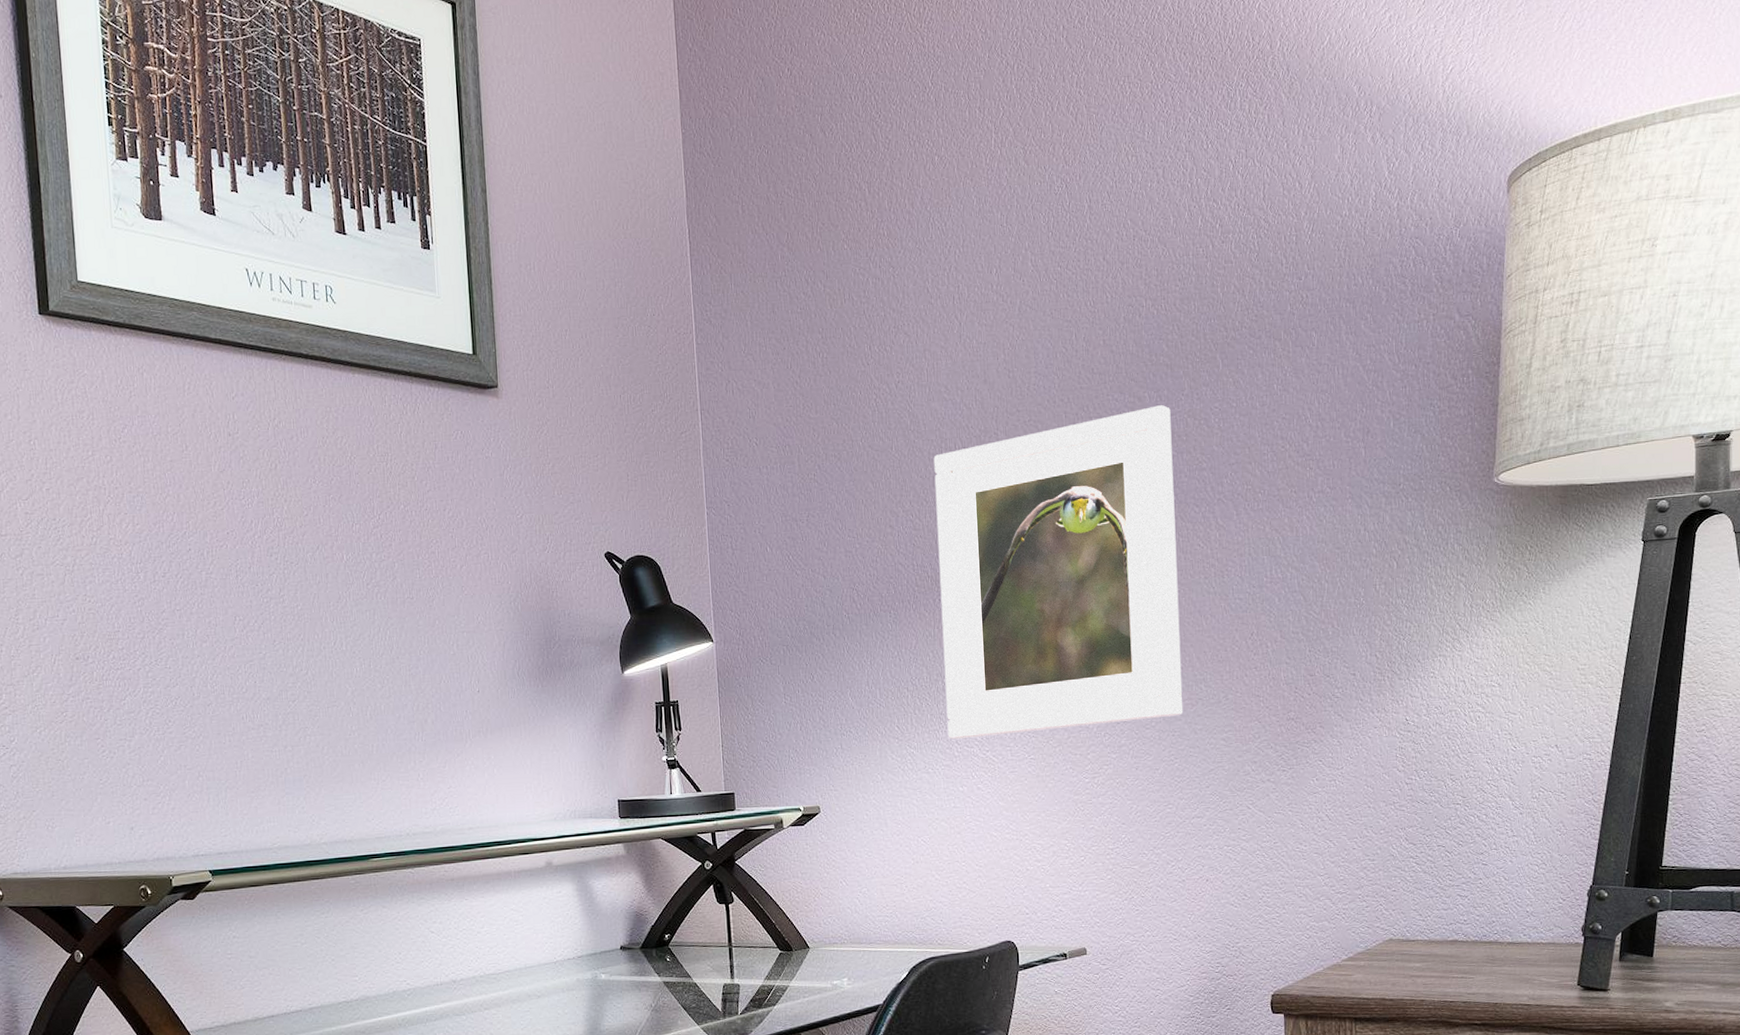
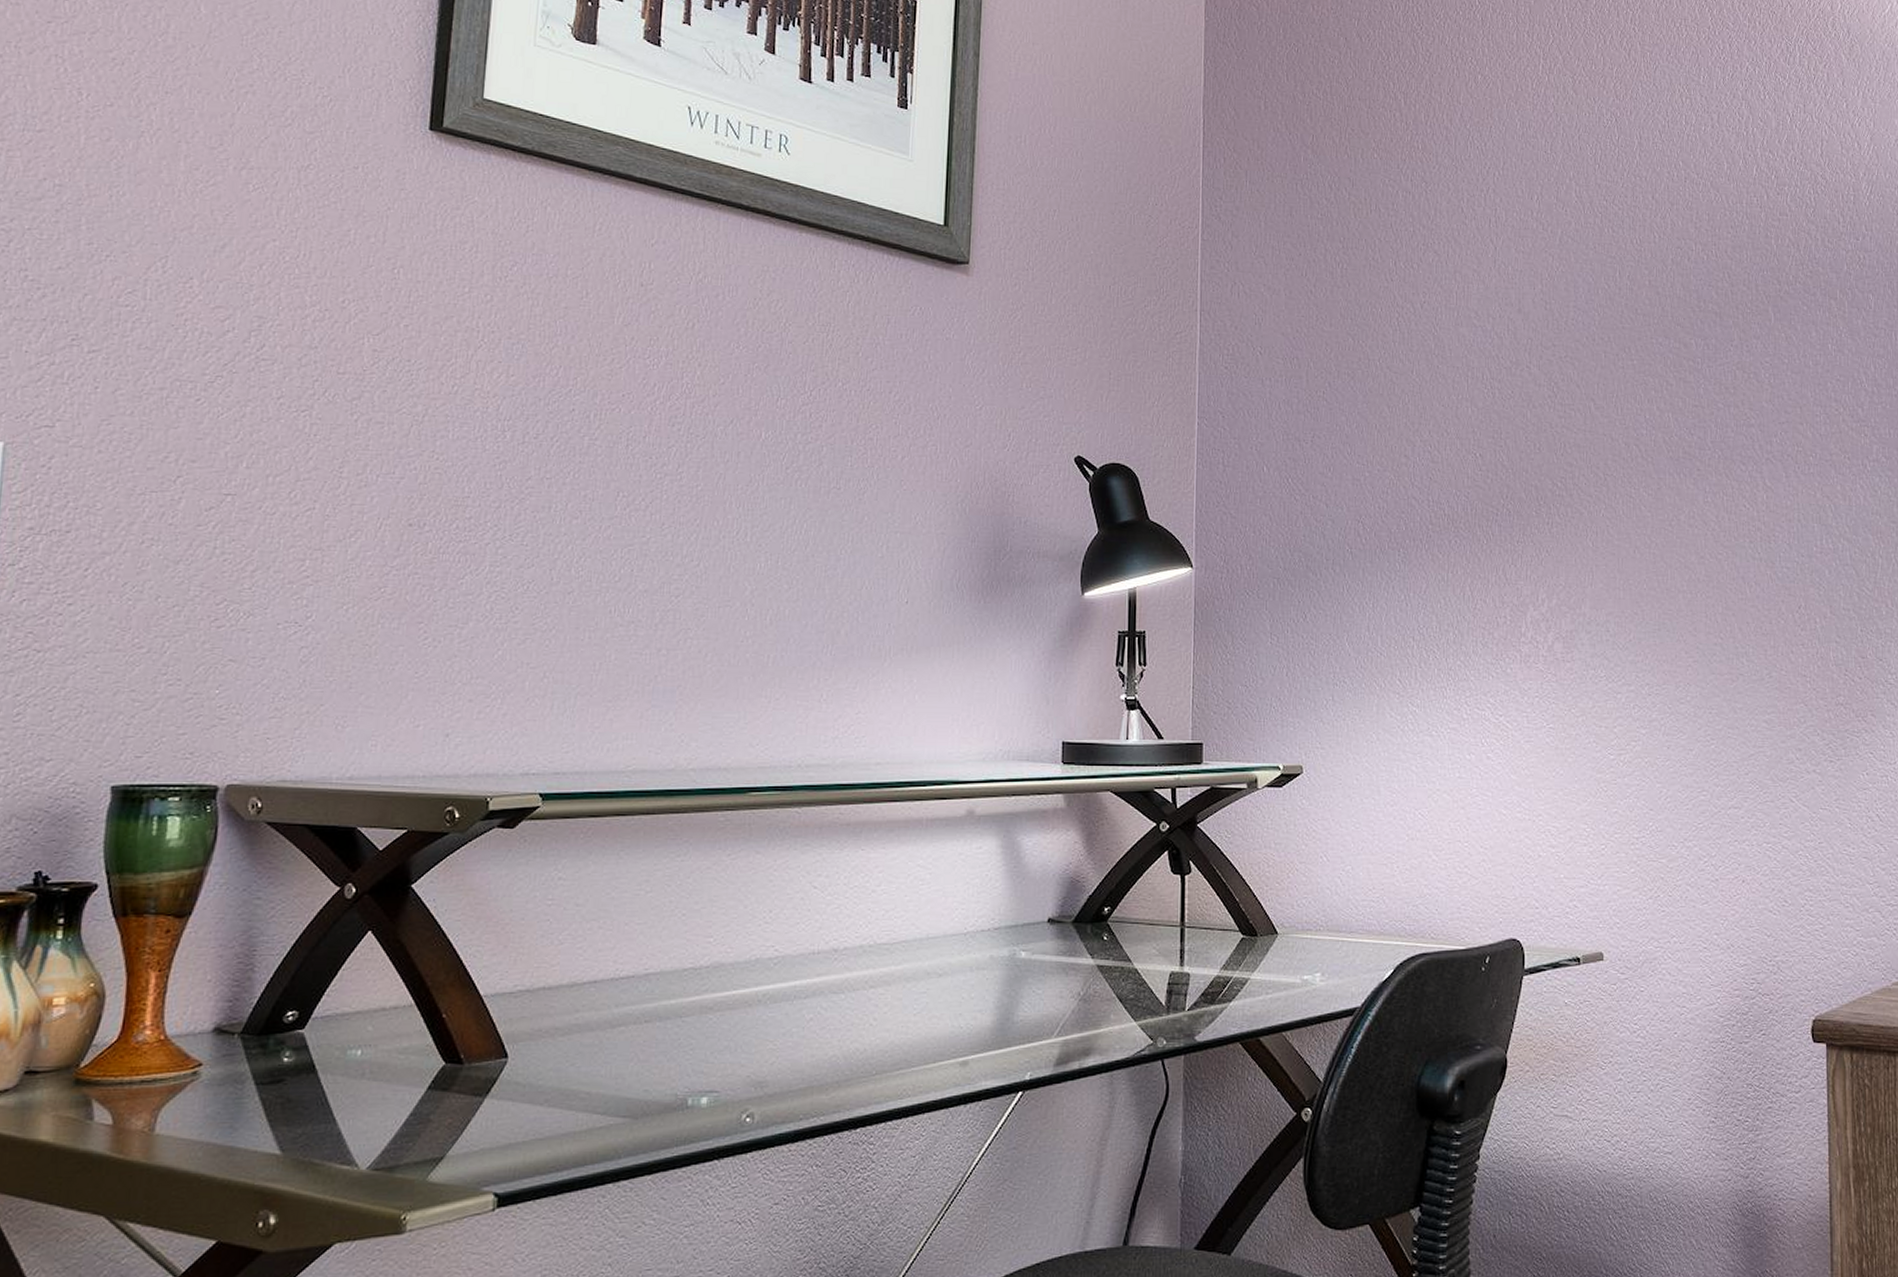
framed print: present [933,405,1183,740] -> none [1456,354,1722,700]

